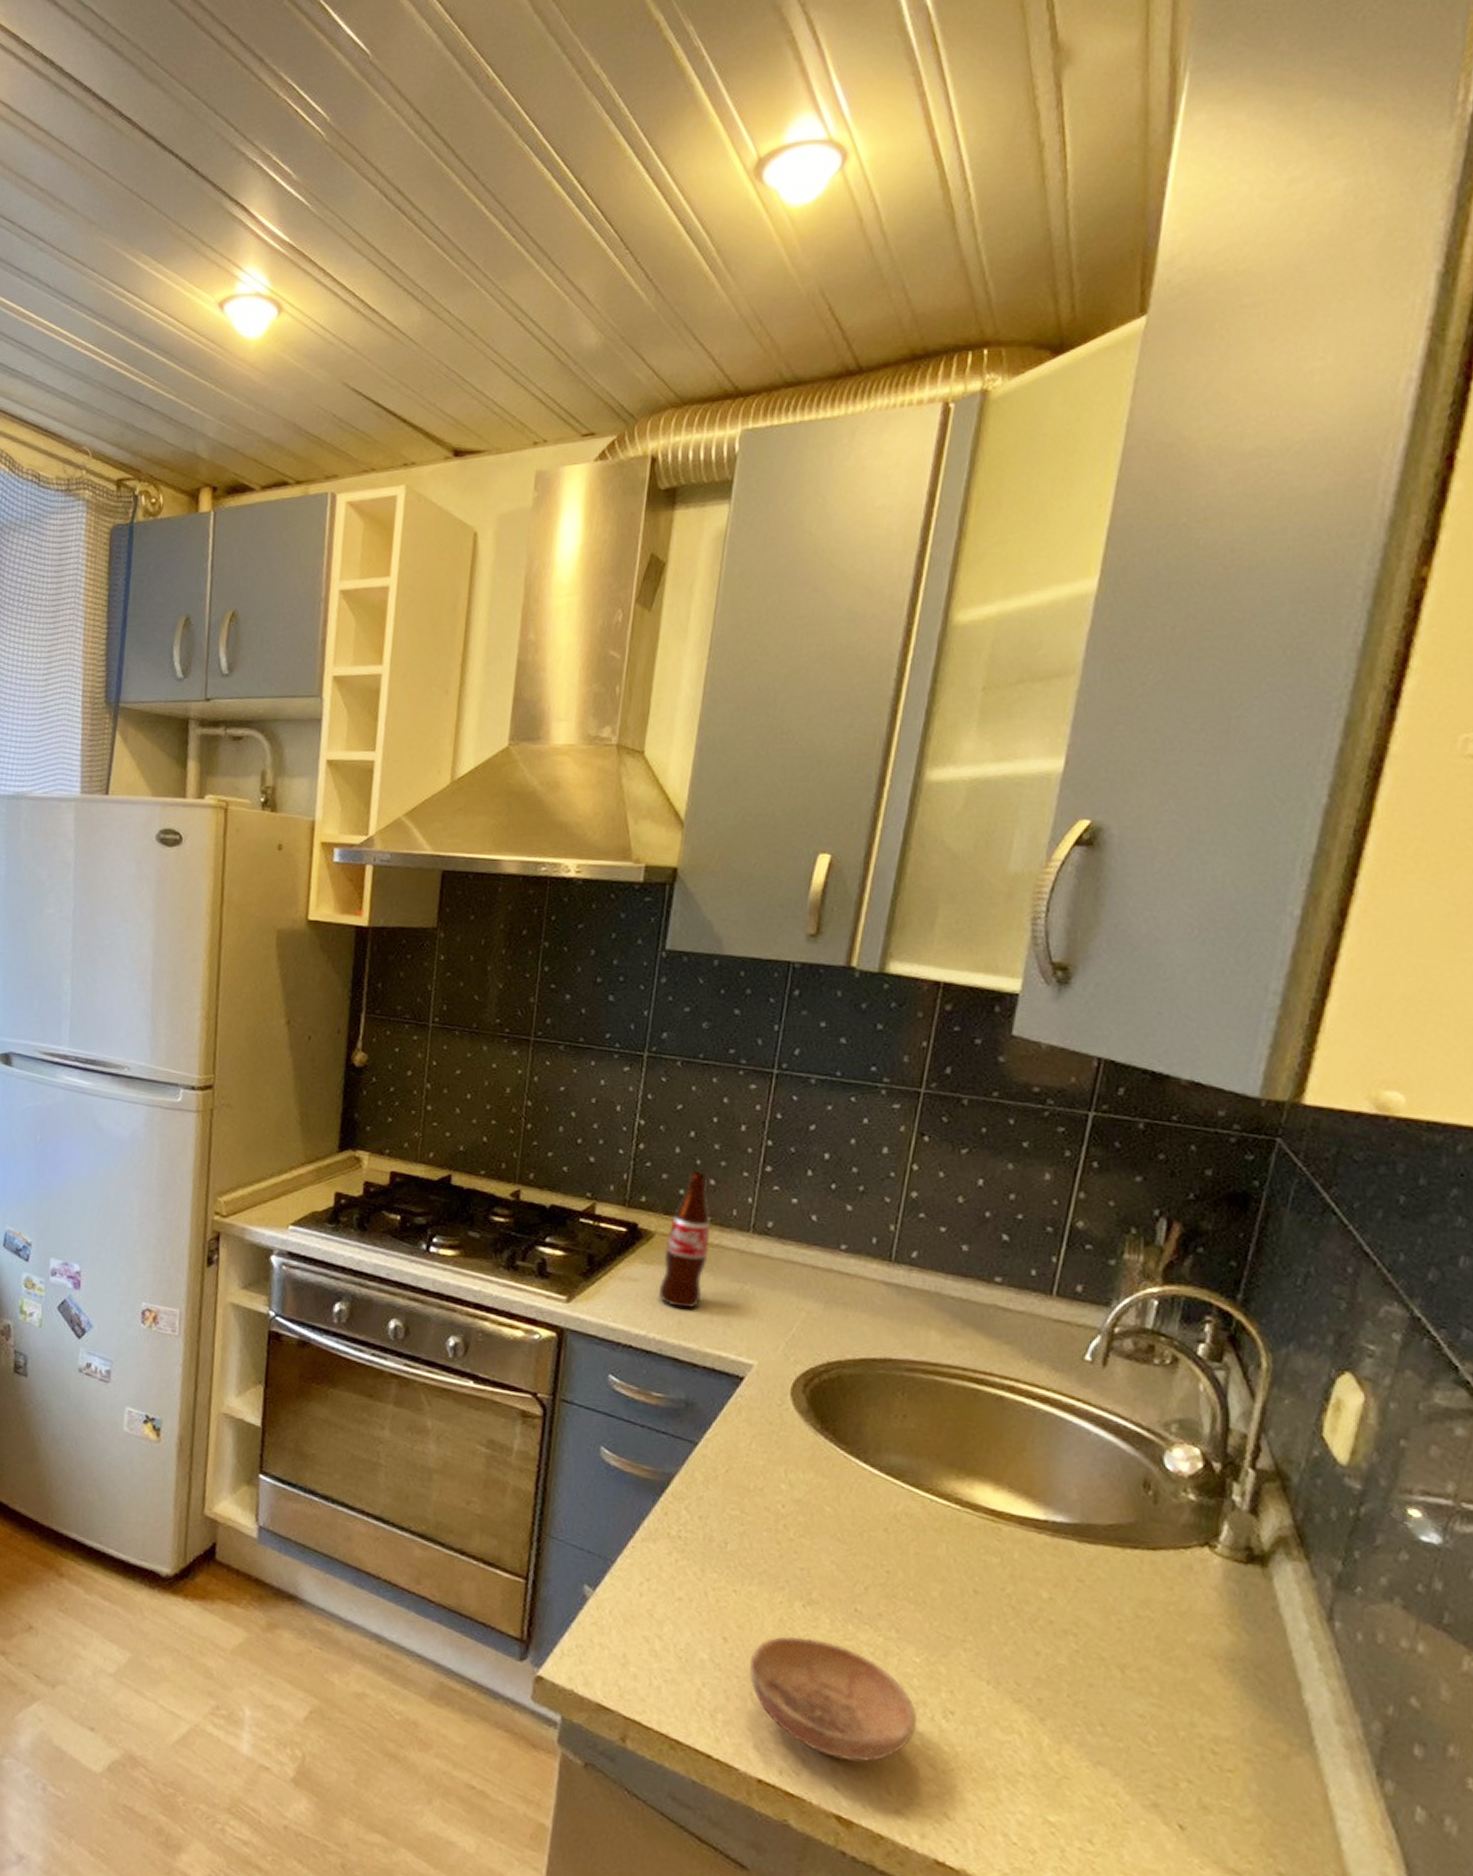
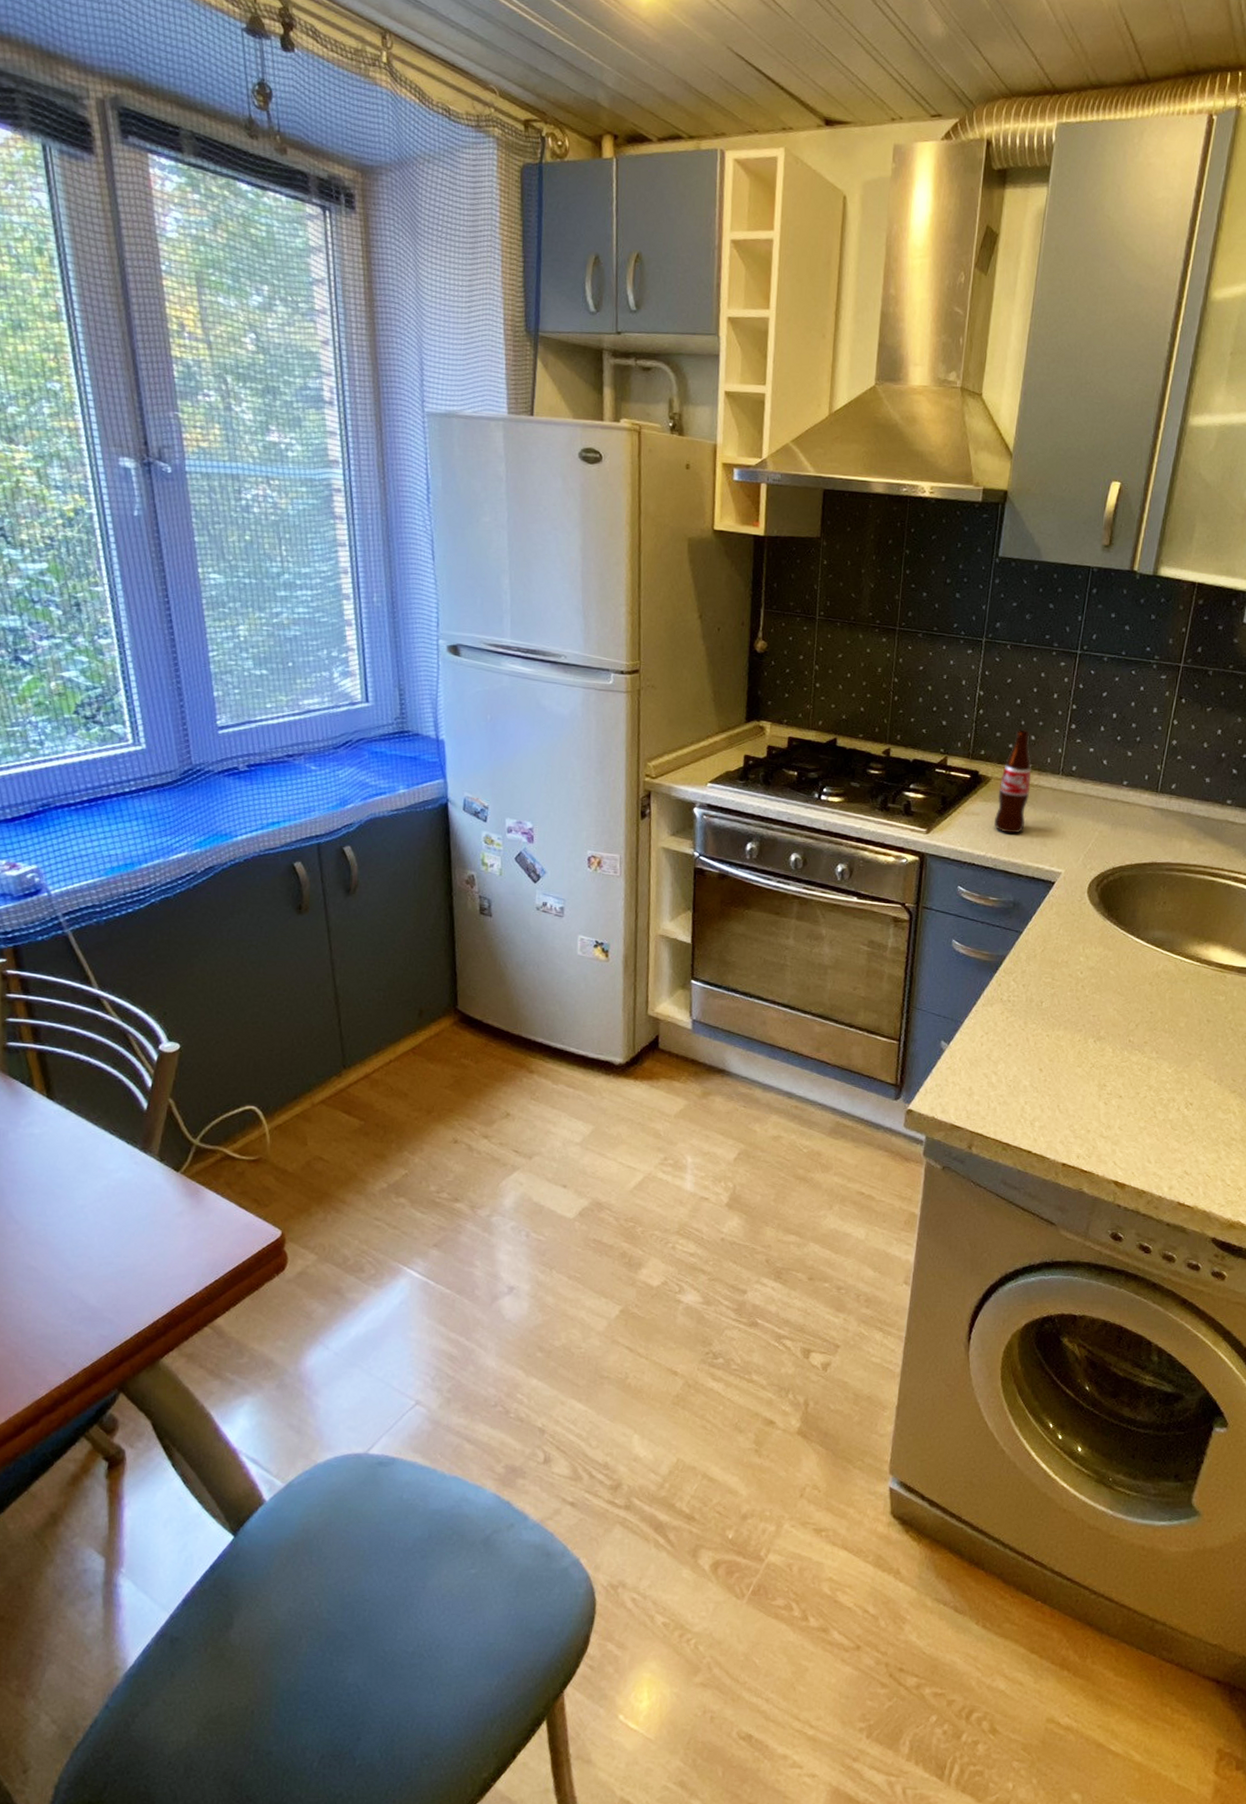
bowl: present [749,1636,918,1762] -> none [1057,1063,1169,1144]

